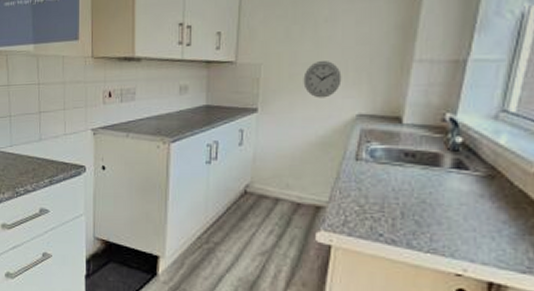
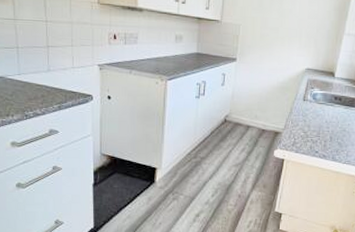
wall clock: present [303,61,342,98] -> none [270,27,297,55]

